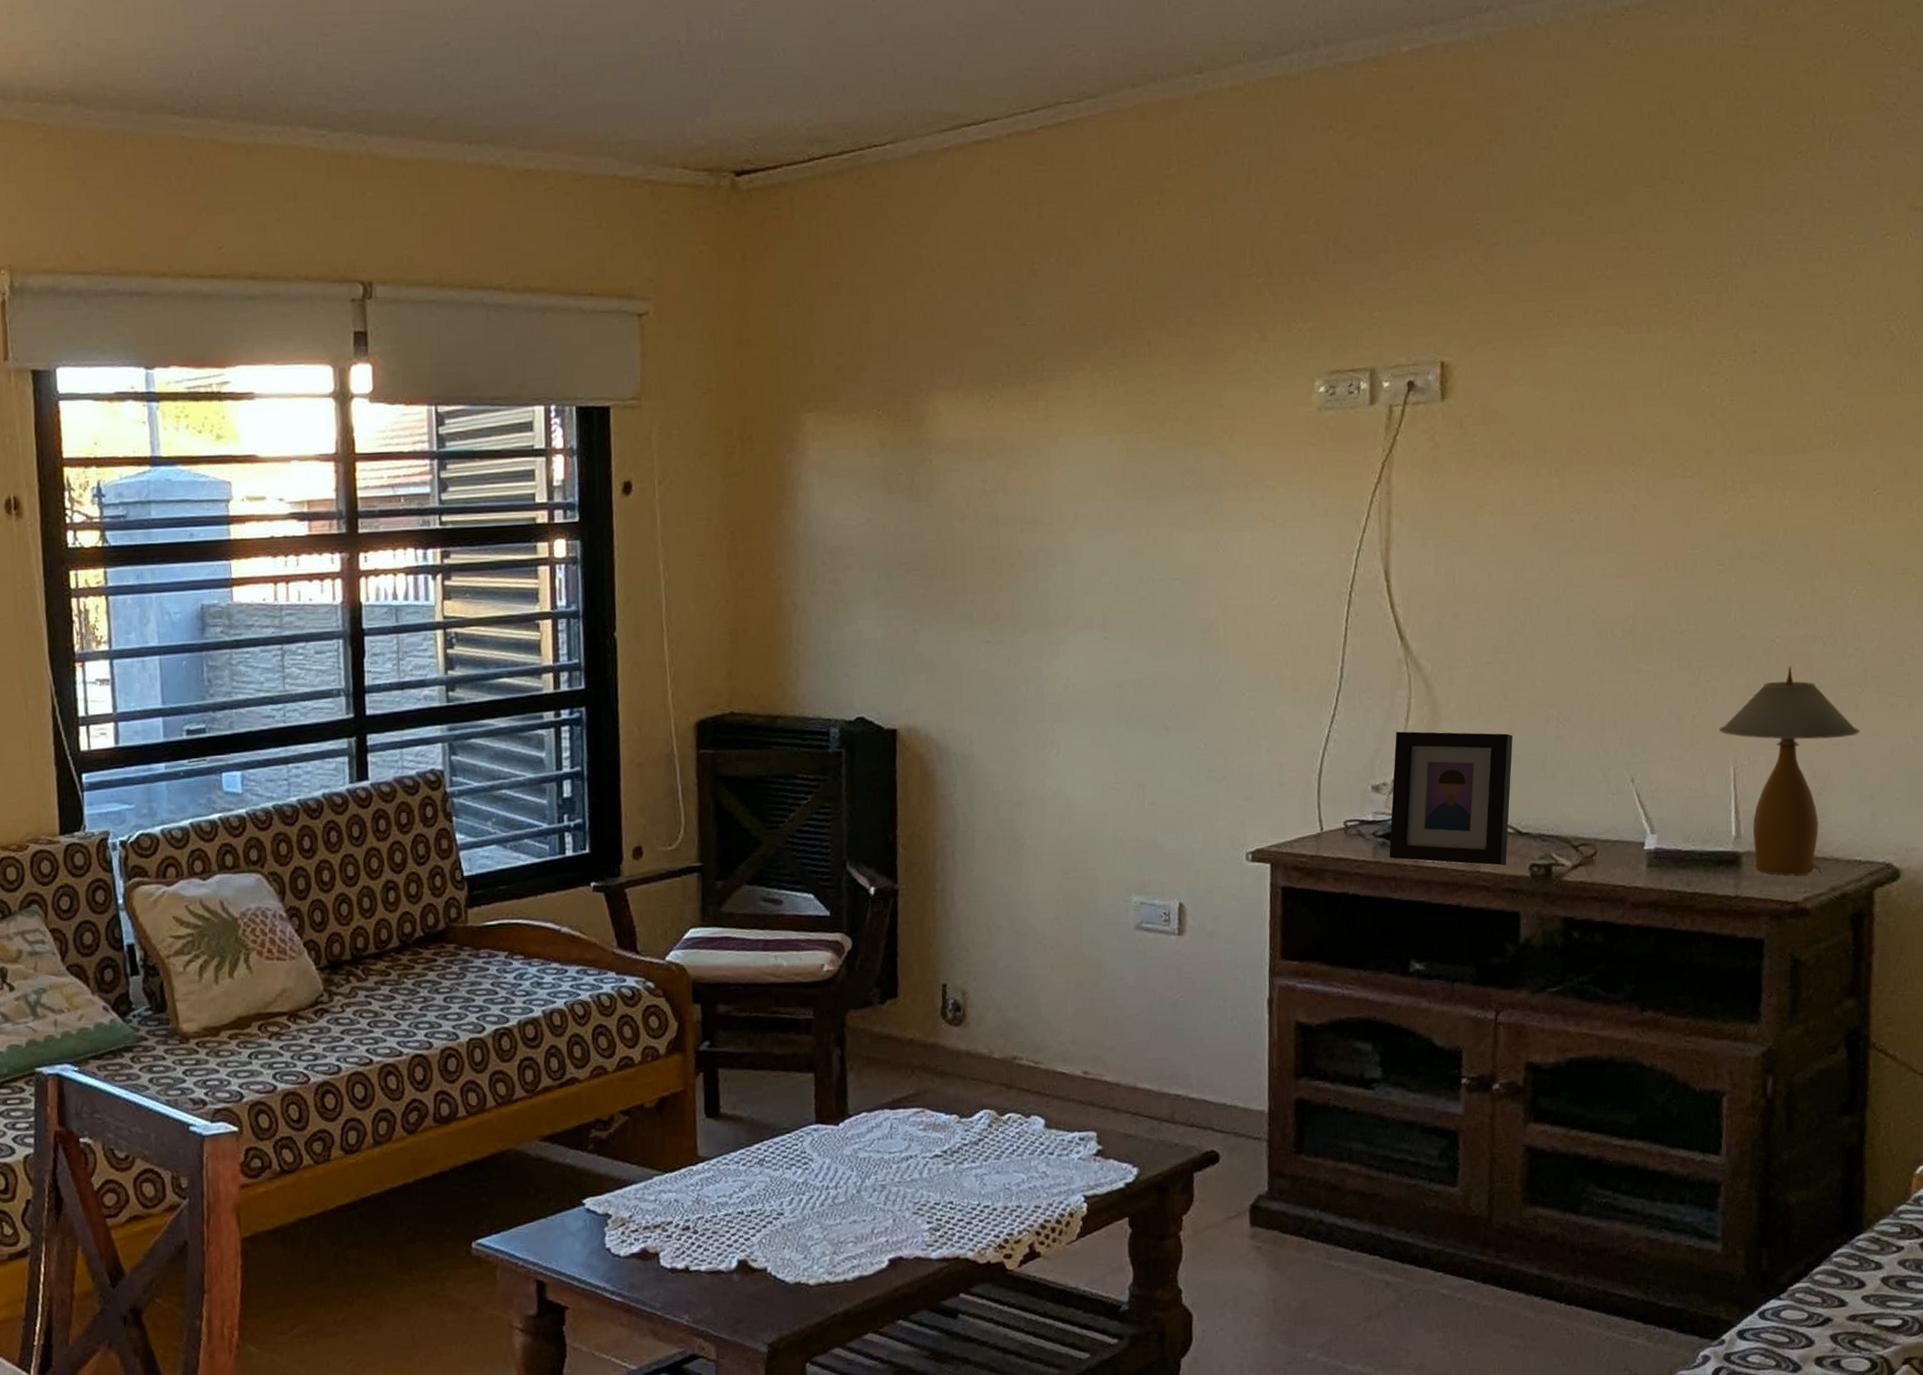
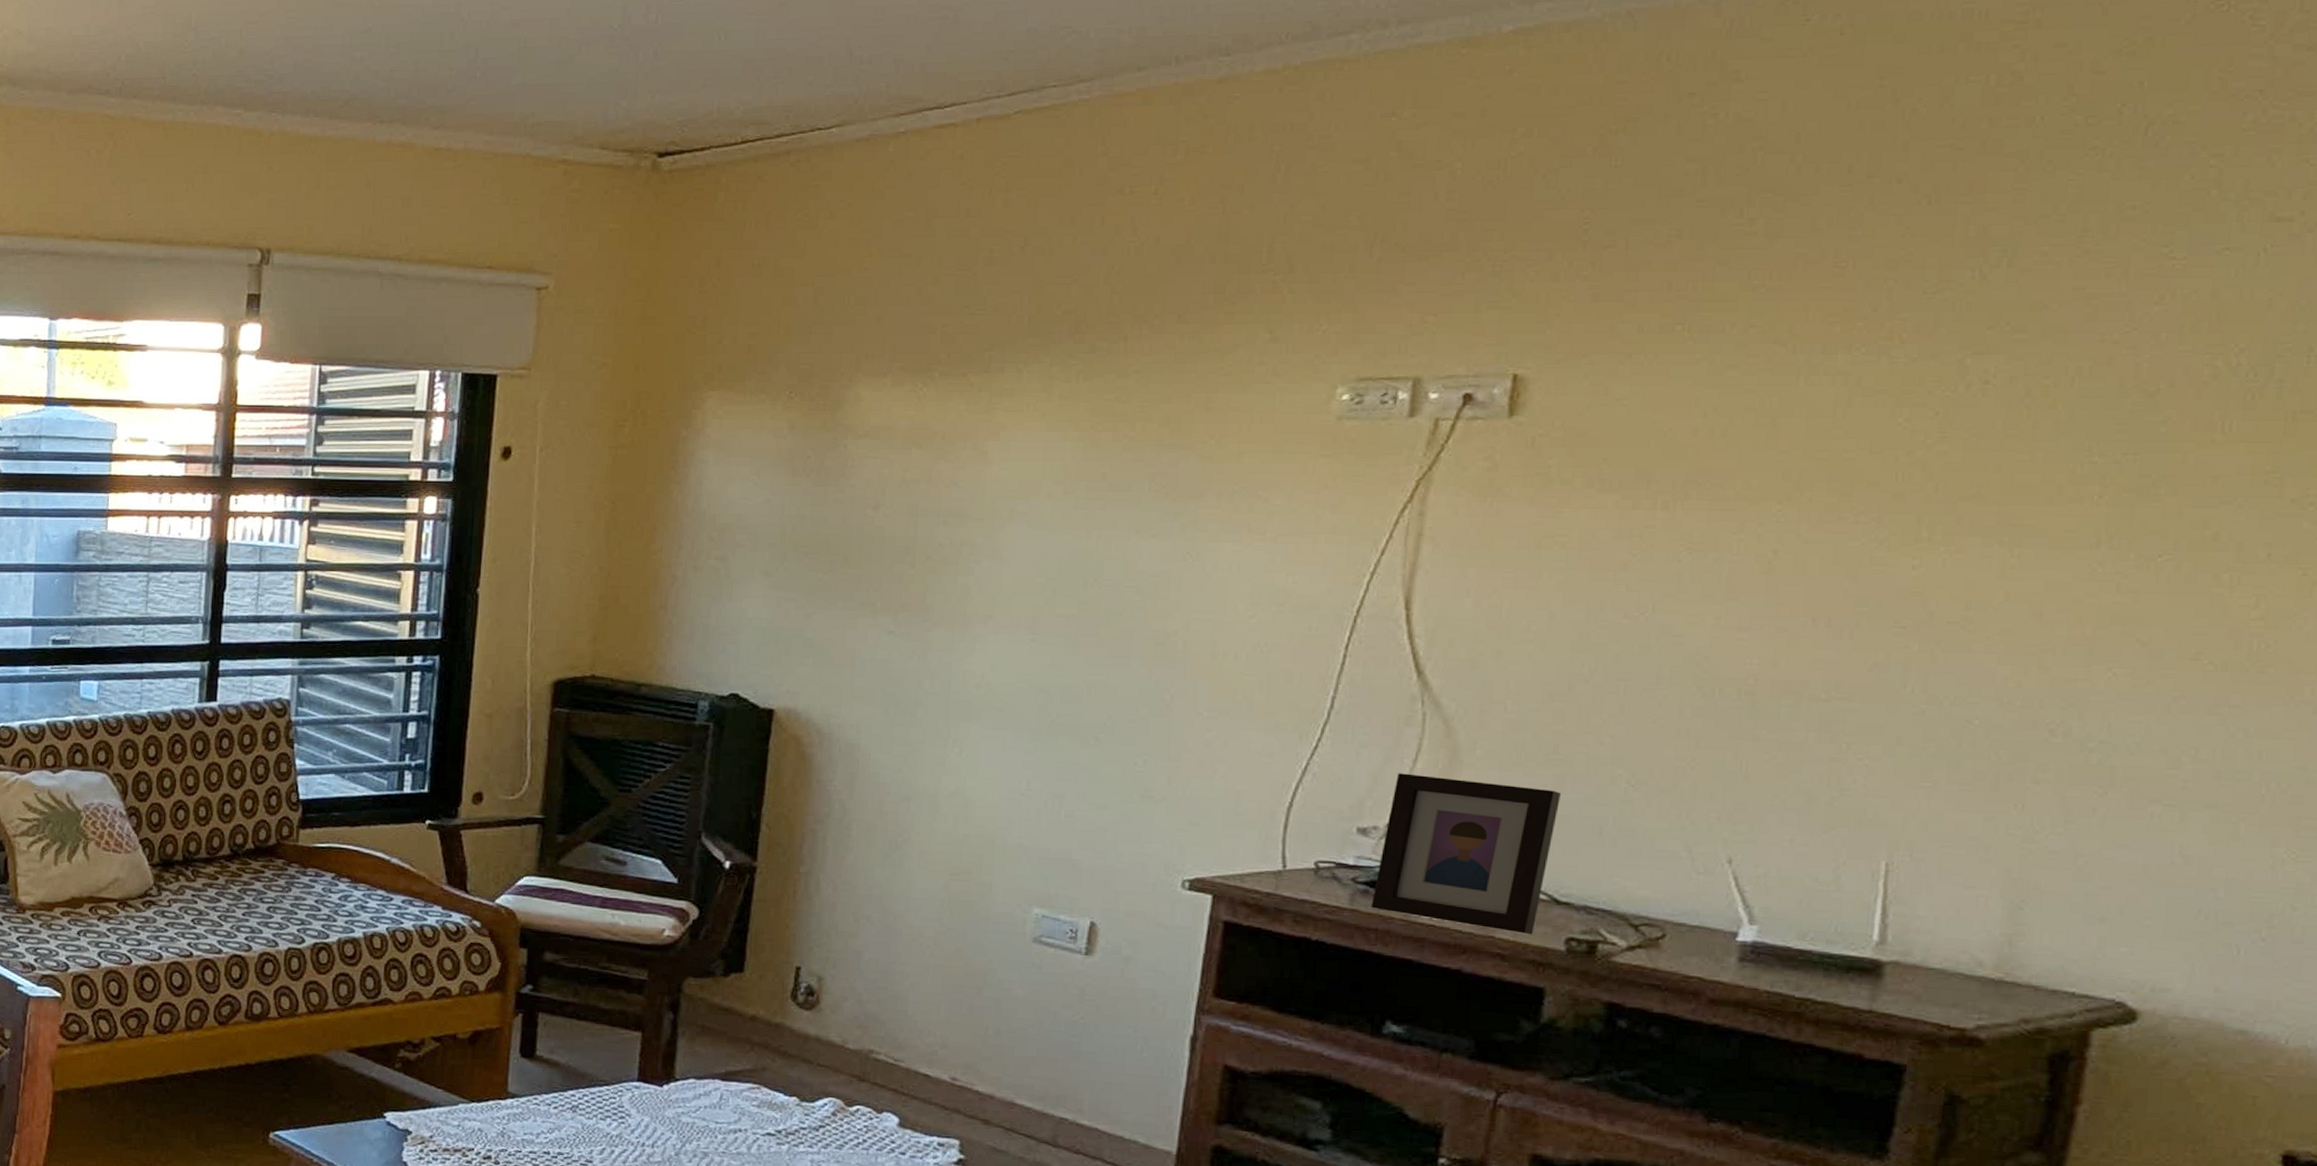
table lamp: present [1719,665,1860,875] -> none [1869,753,2095,1002]

